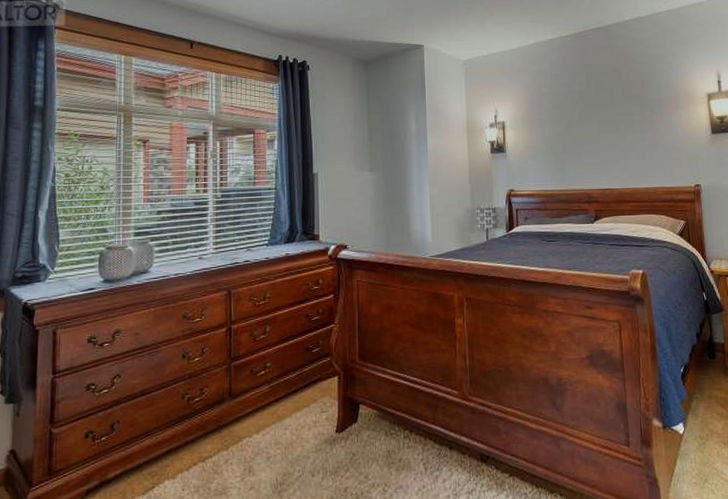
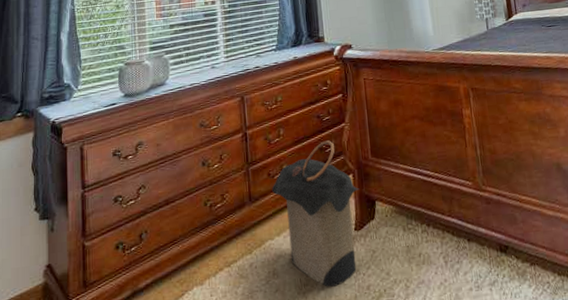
laundry hamper: none [253,341,343,487] -> present [272,140,359,287]

